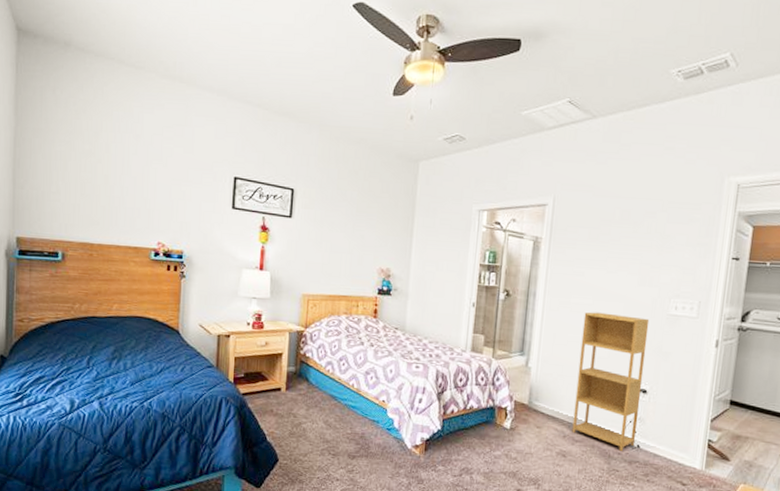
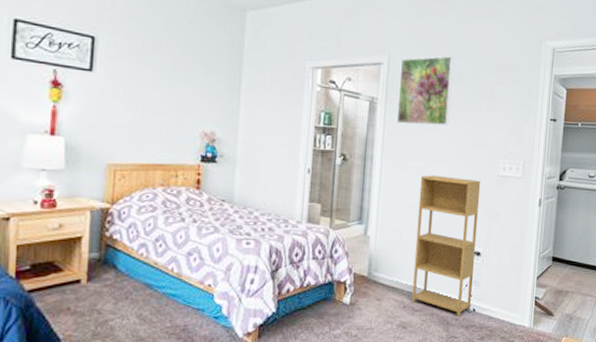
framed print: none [560,195,623,264] -> present [396,56,454,126]

